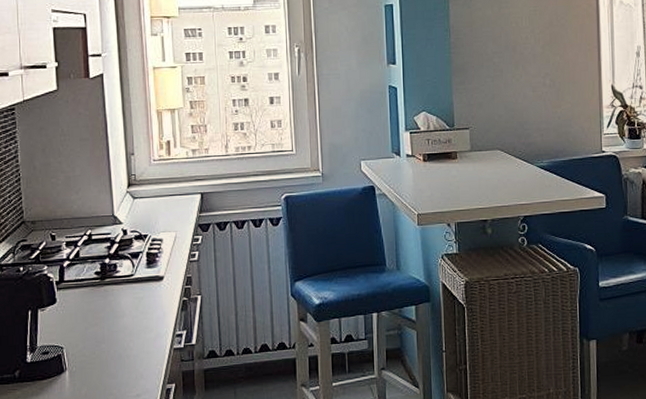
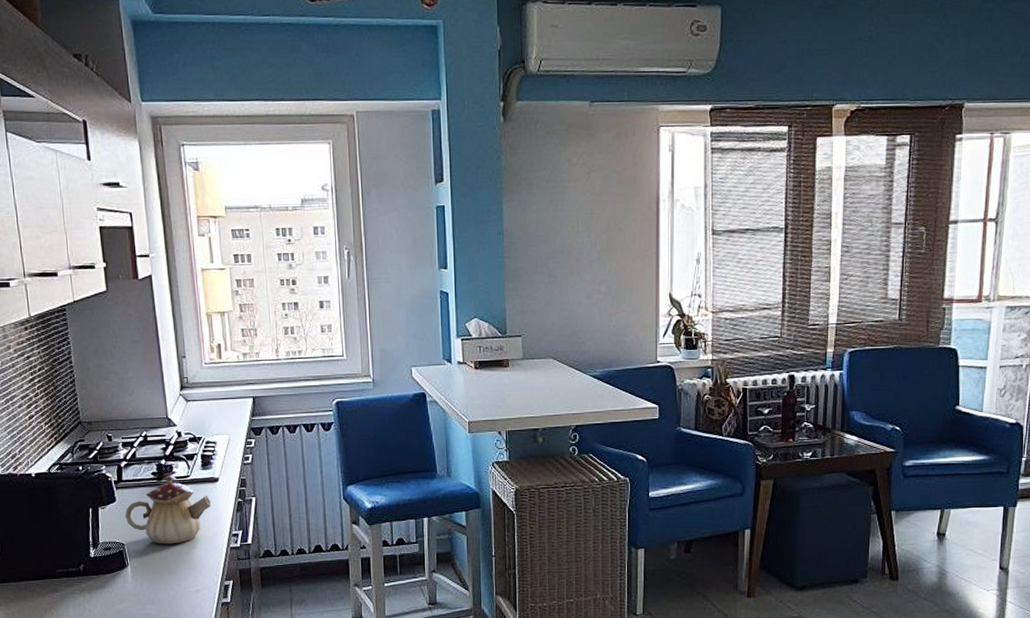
teapot: none [65,273,156,347] -> present [125,474,212,545]

